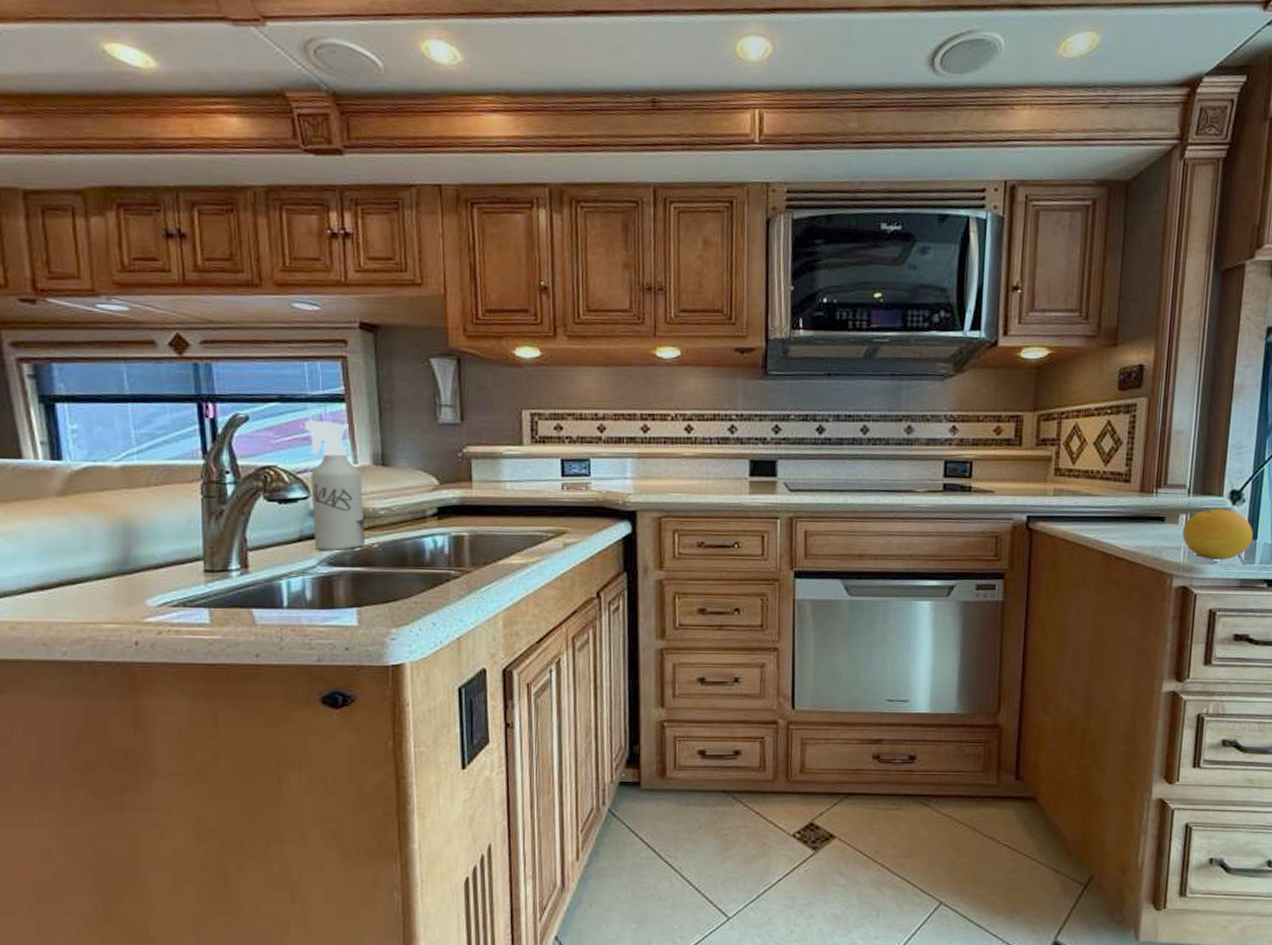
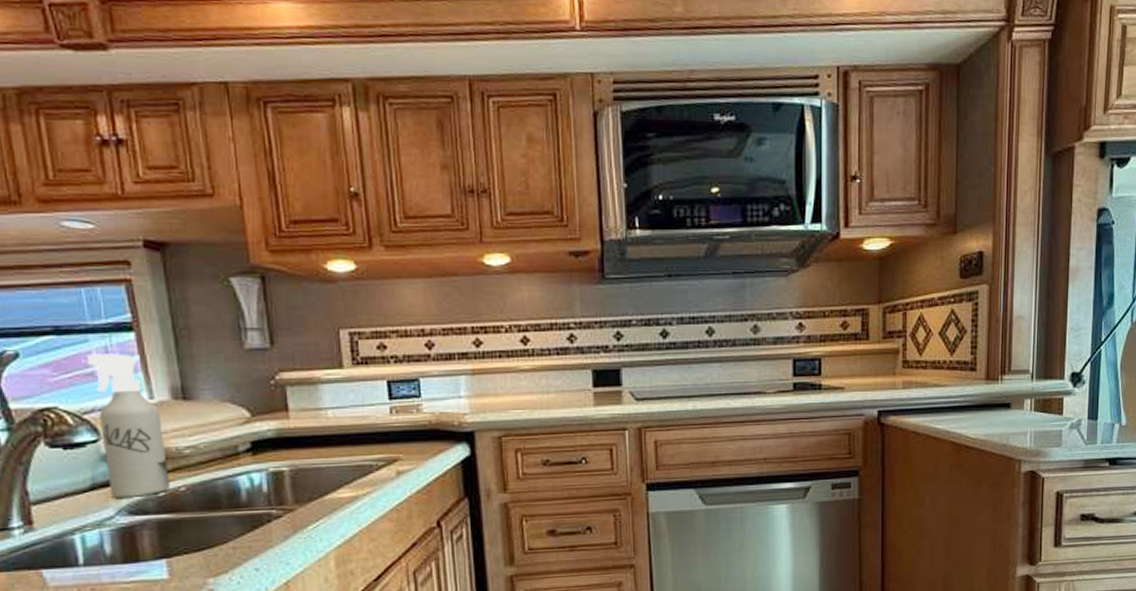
fruit: present [1182,508,1254,561] -> none [1027,391,1095,443]

